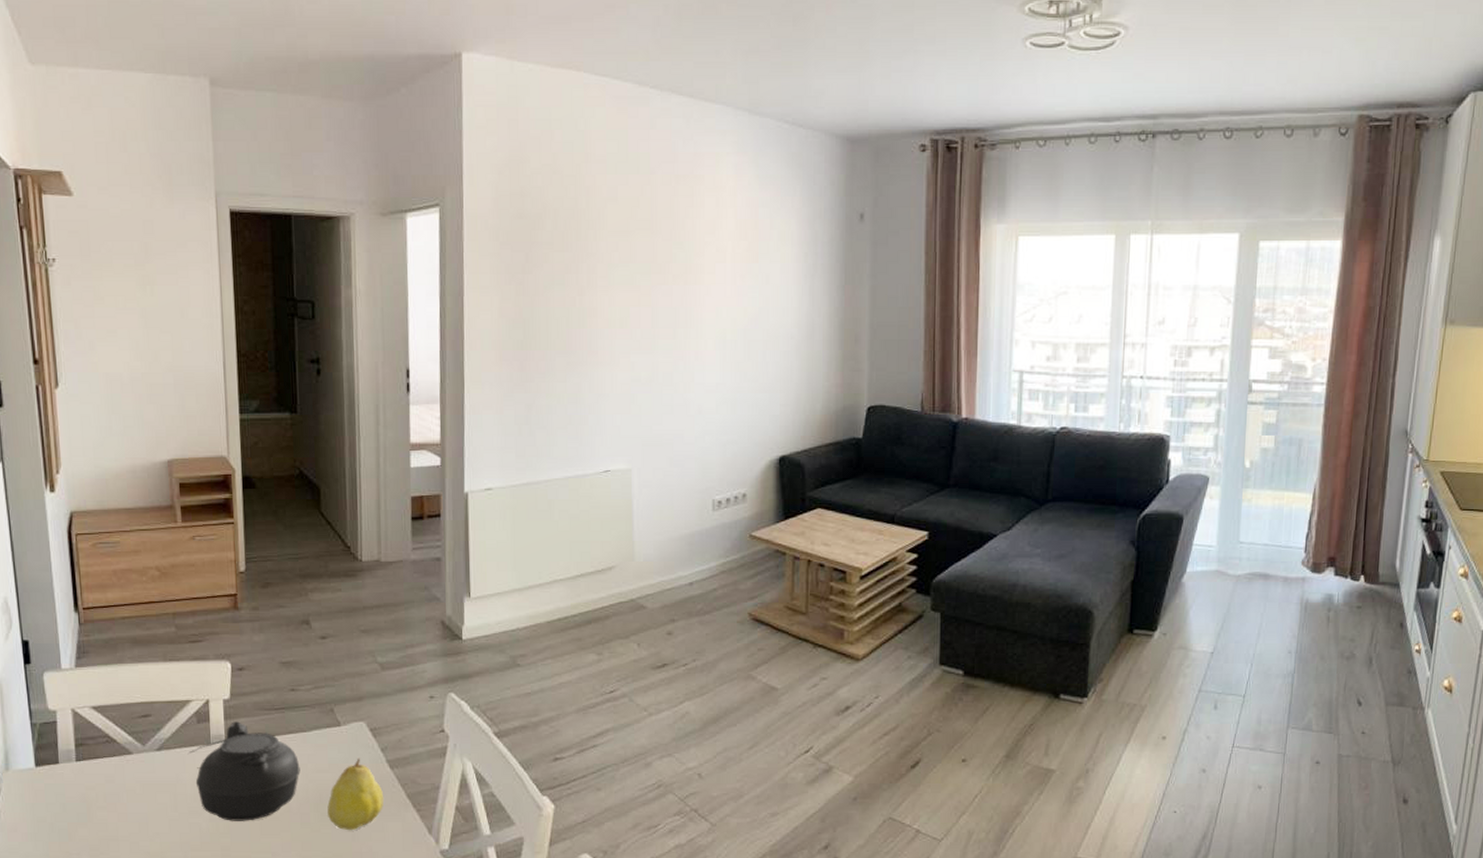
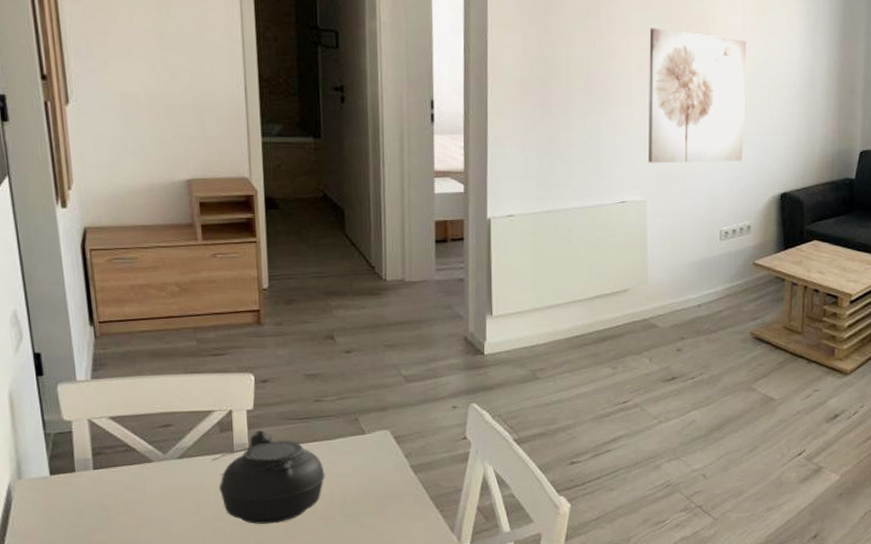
fruit: present [327,757,384,830] -> none [352,463,408,530]
wall art: none [632,281,738,428] -> present [649,27,747,164]

